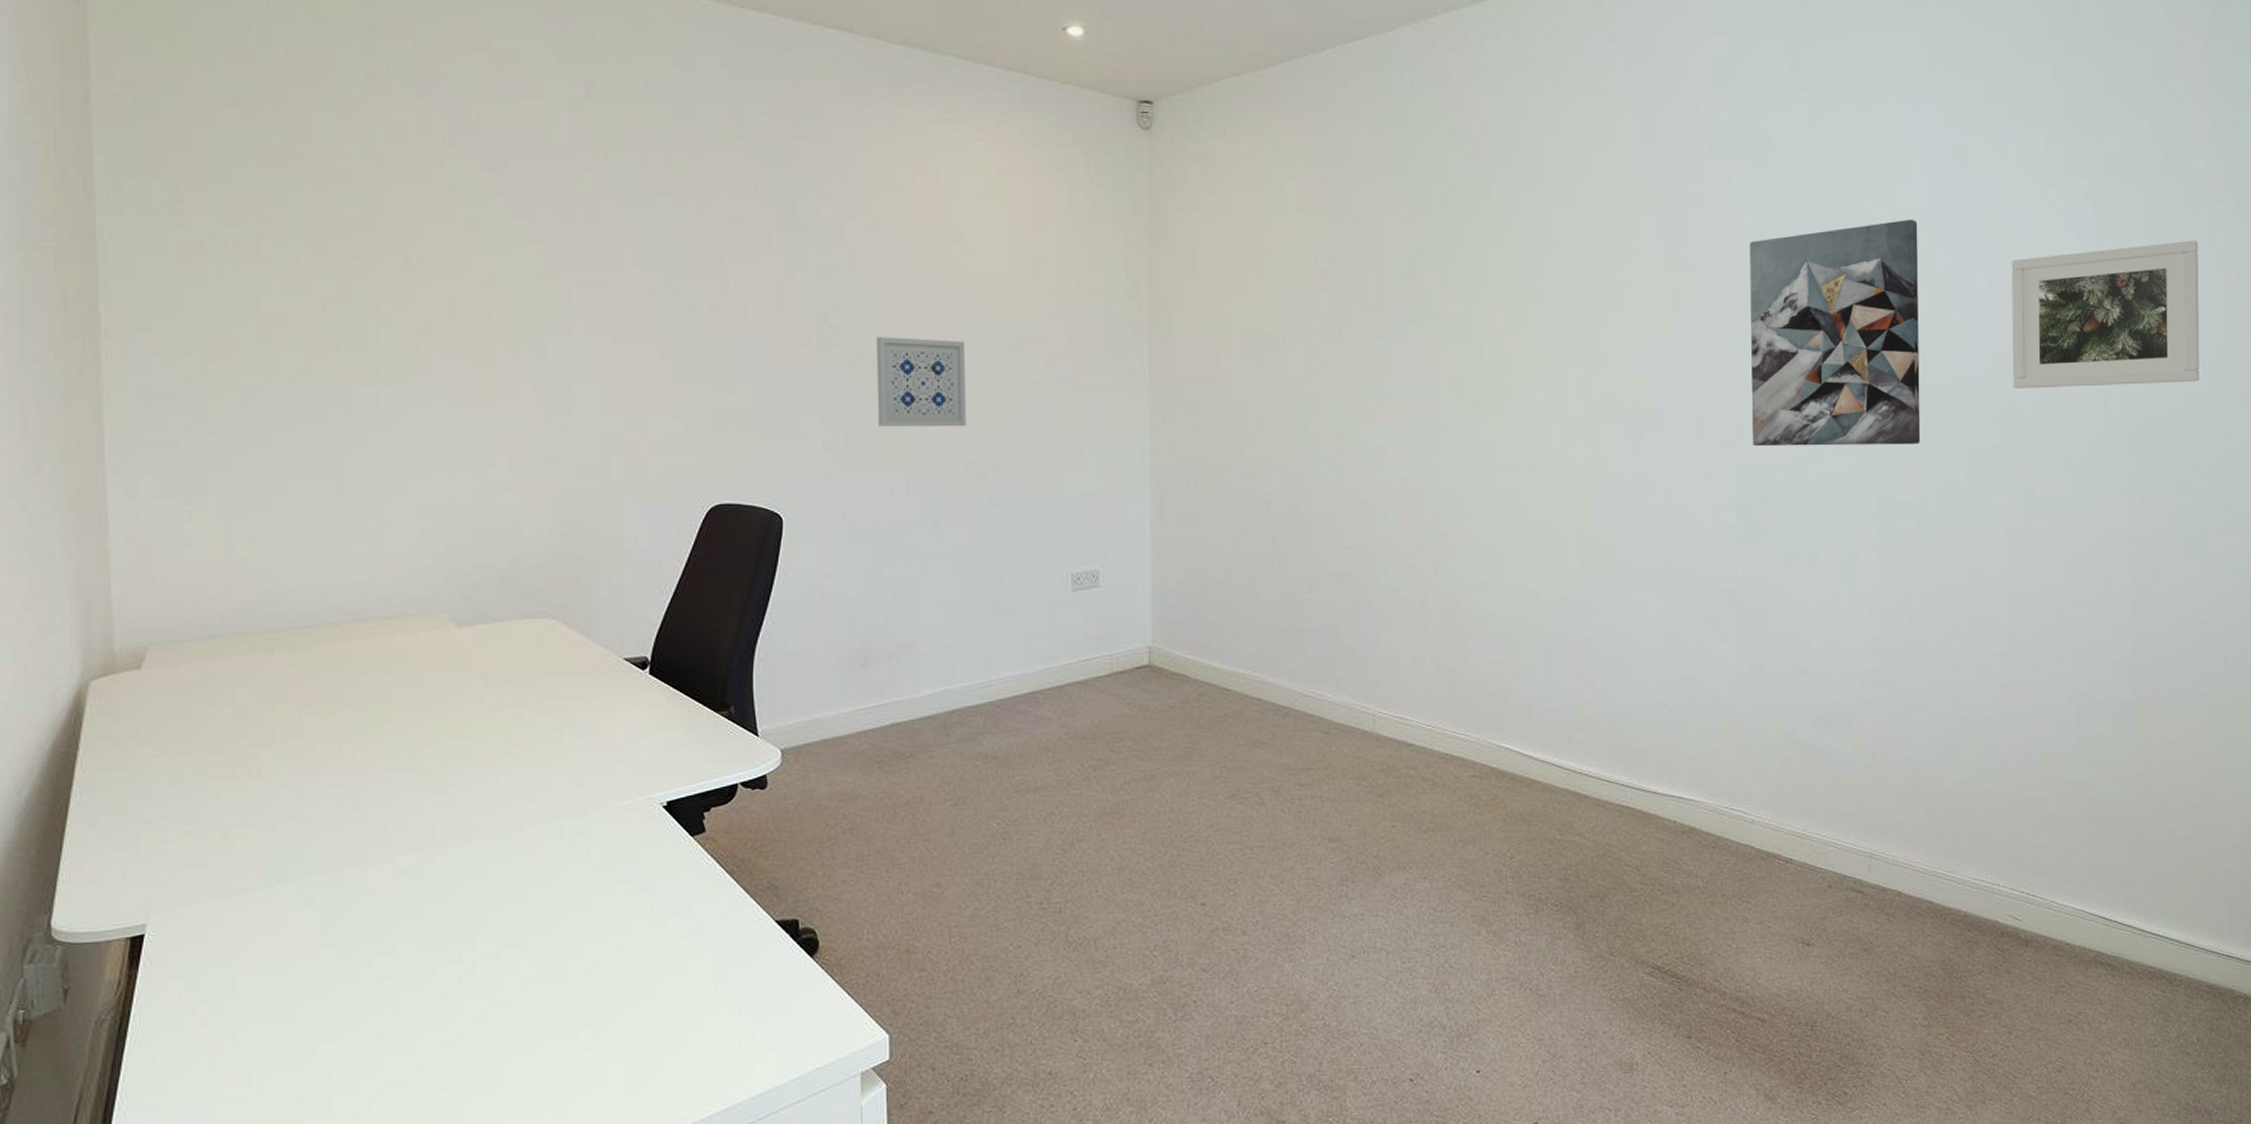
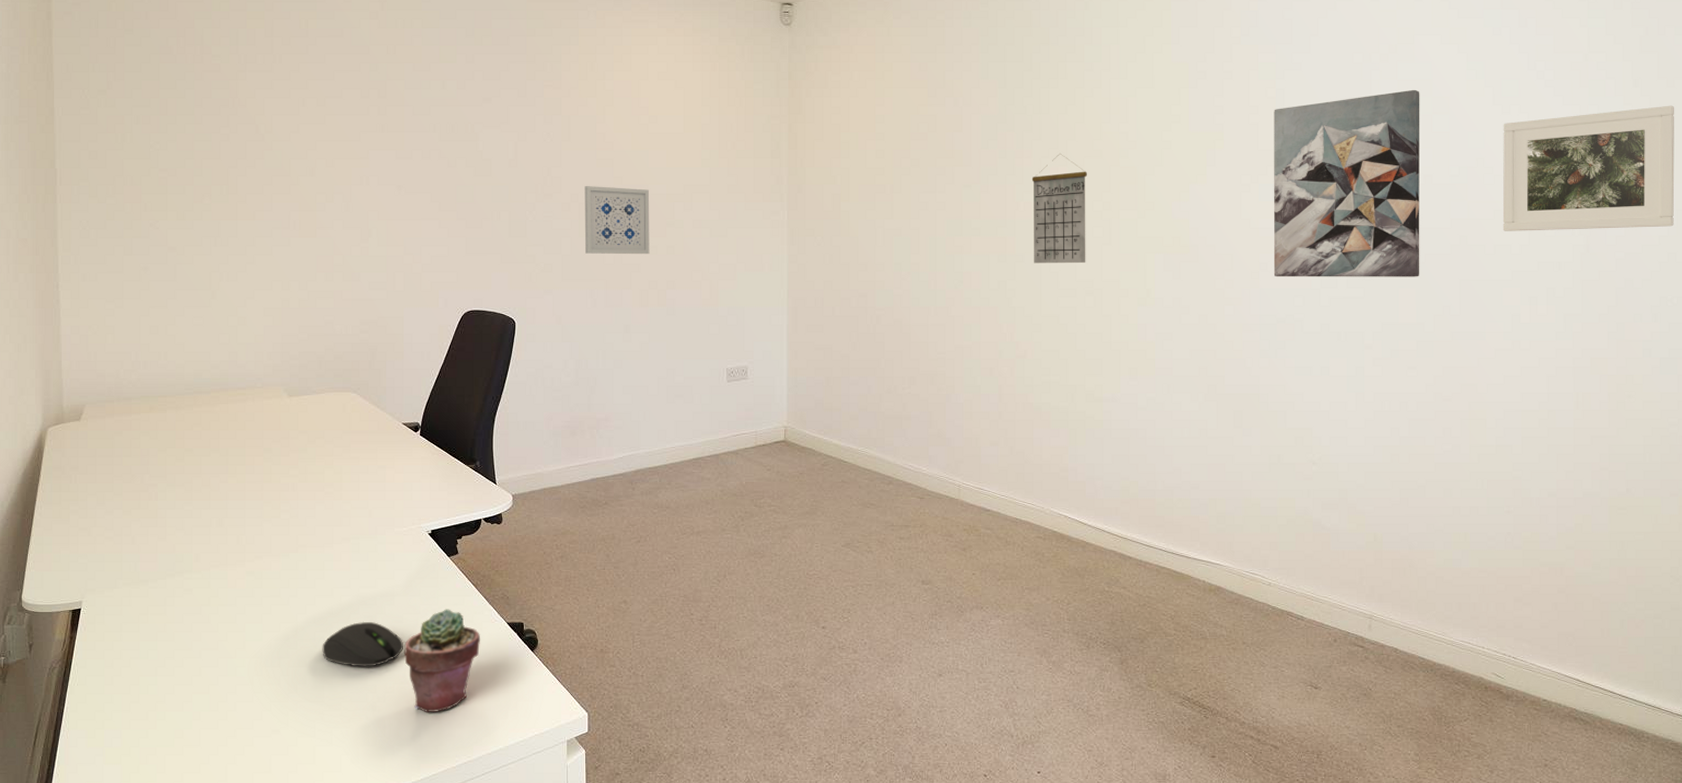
computer mouse: none [510,929,628,992] -> present [322,621,403,667]
potted succulent: none [628,906,738,1049] -> present [403,609,480,713]
calendar: none [1459,294,1528,433] -> present [1031,153,1087,264]

